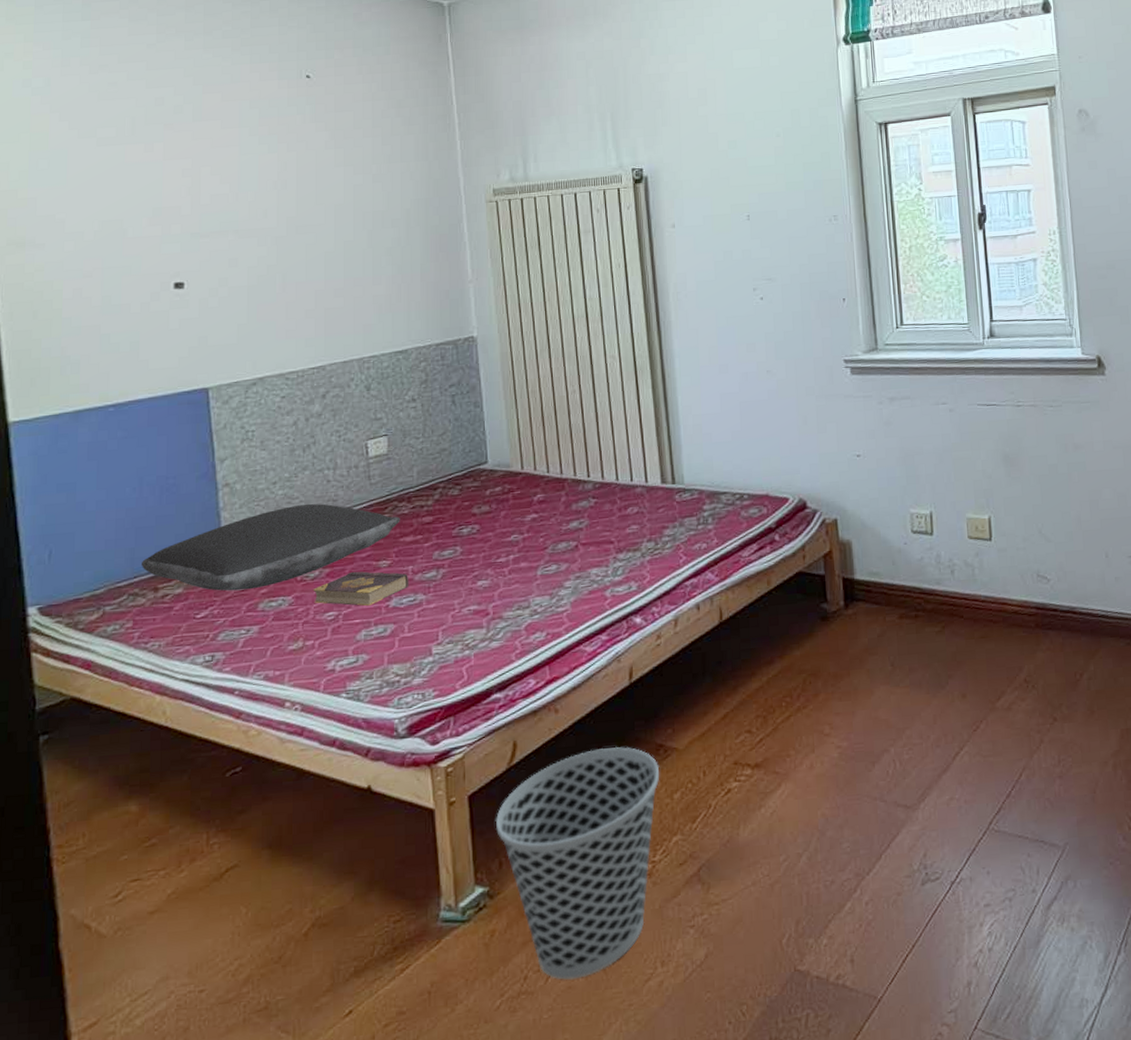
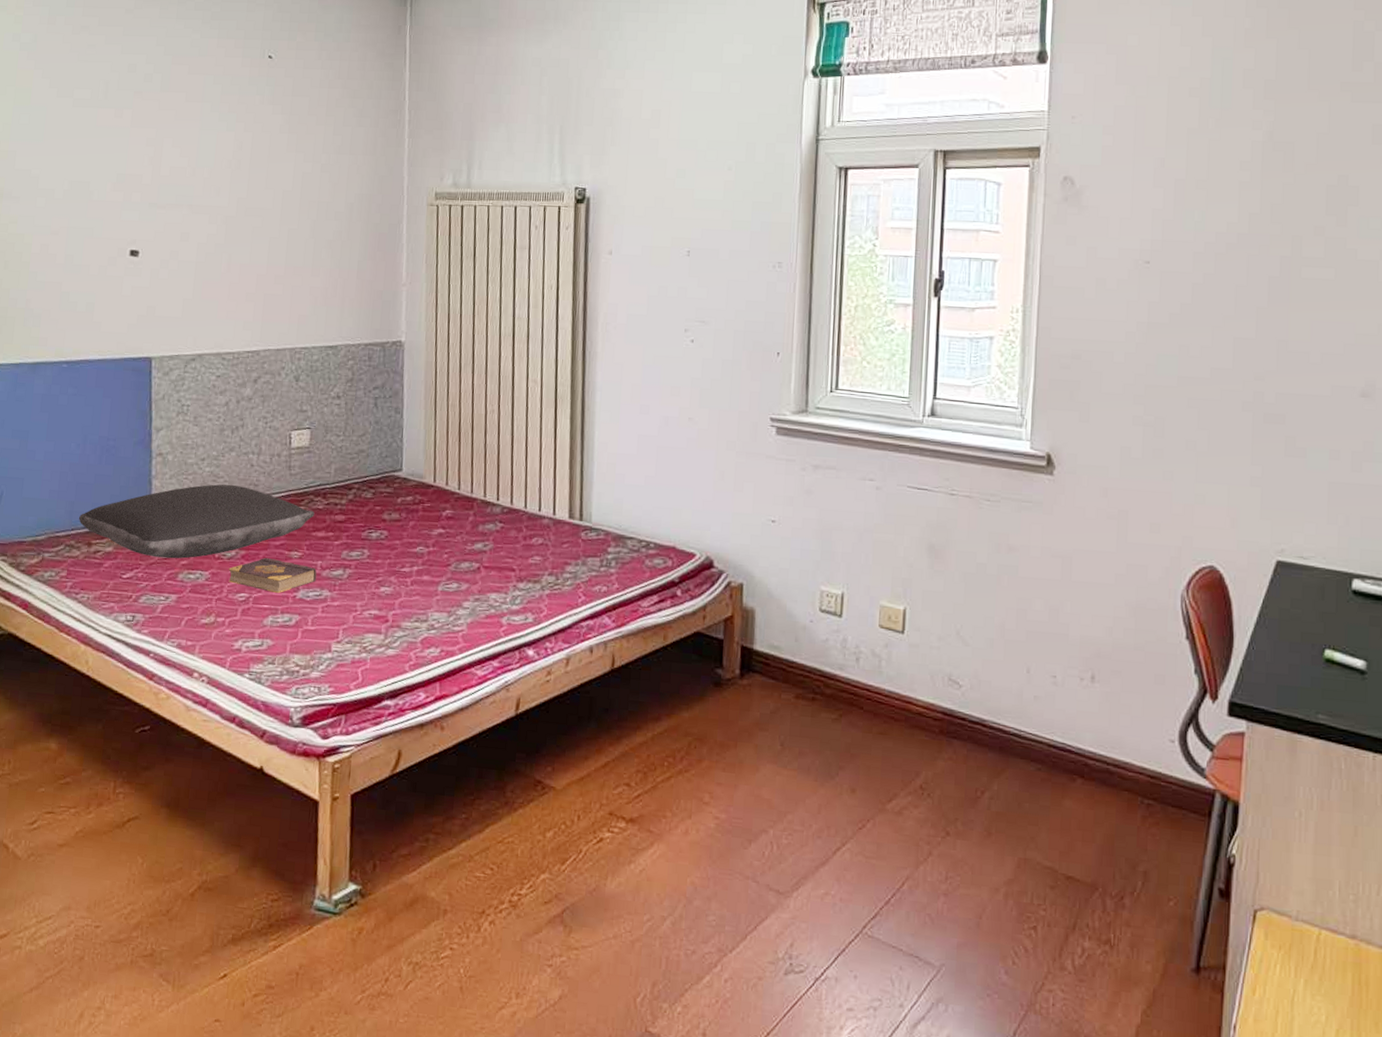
wastebasket: present [495,746,660,980] -> none [374,773,536,992]

